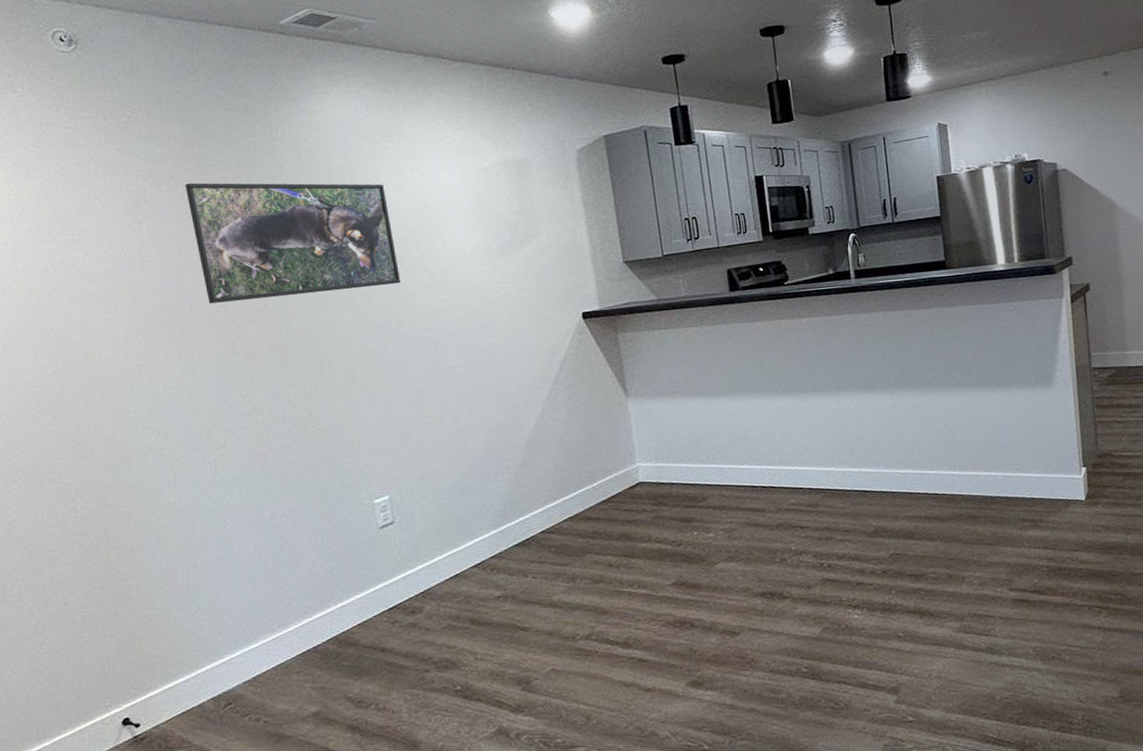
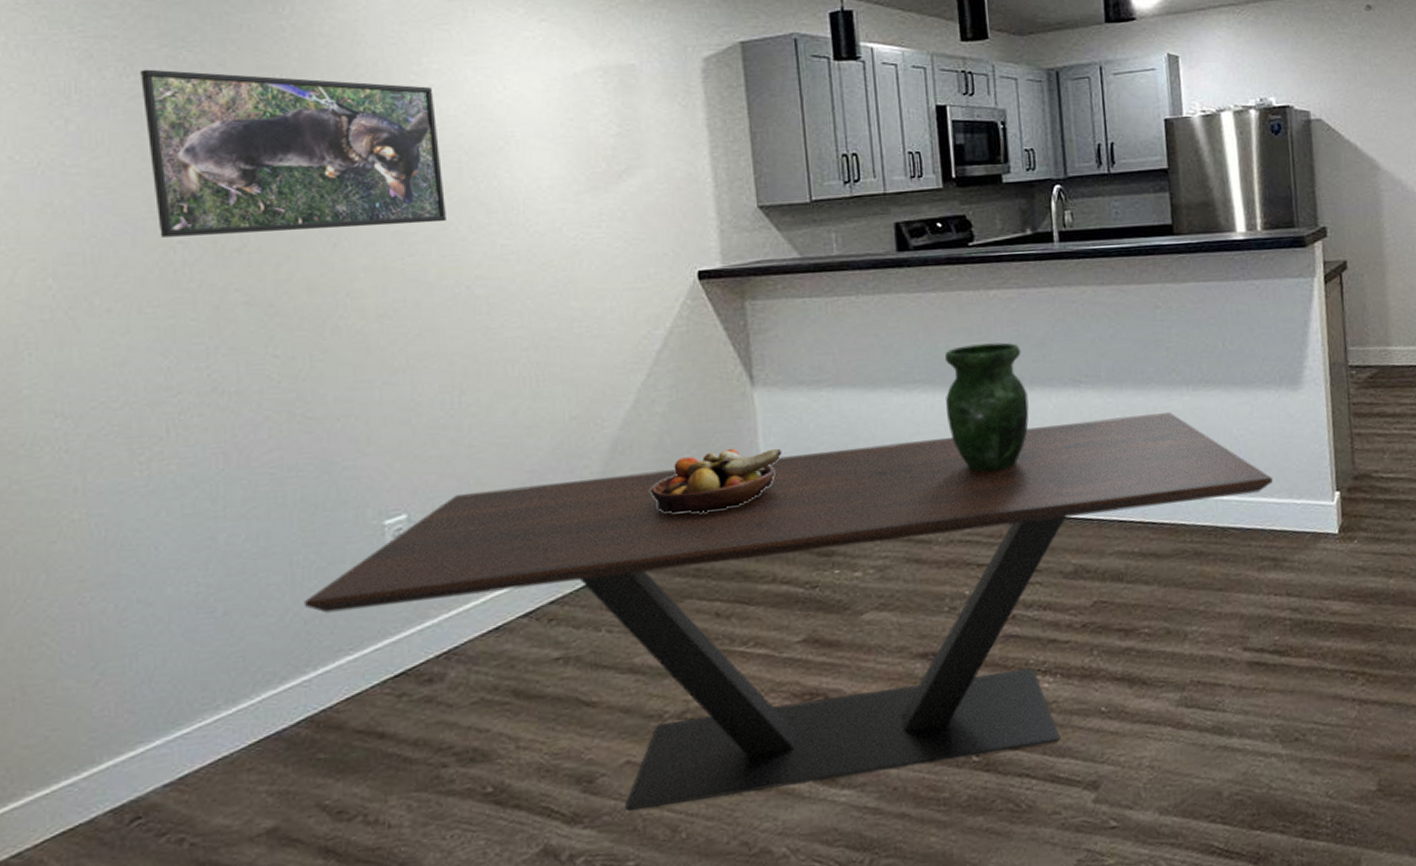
dining table: none [324,408,1031,704] -> present [303,412,1273,811]
fruit bowl: none [557,443,651,492] -> present [650,448,782,514]
vase: none [769,358,836,458] -> present [944,342,1029,472]

